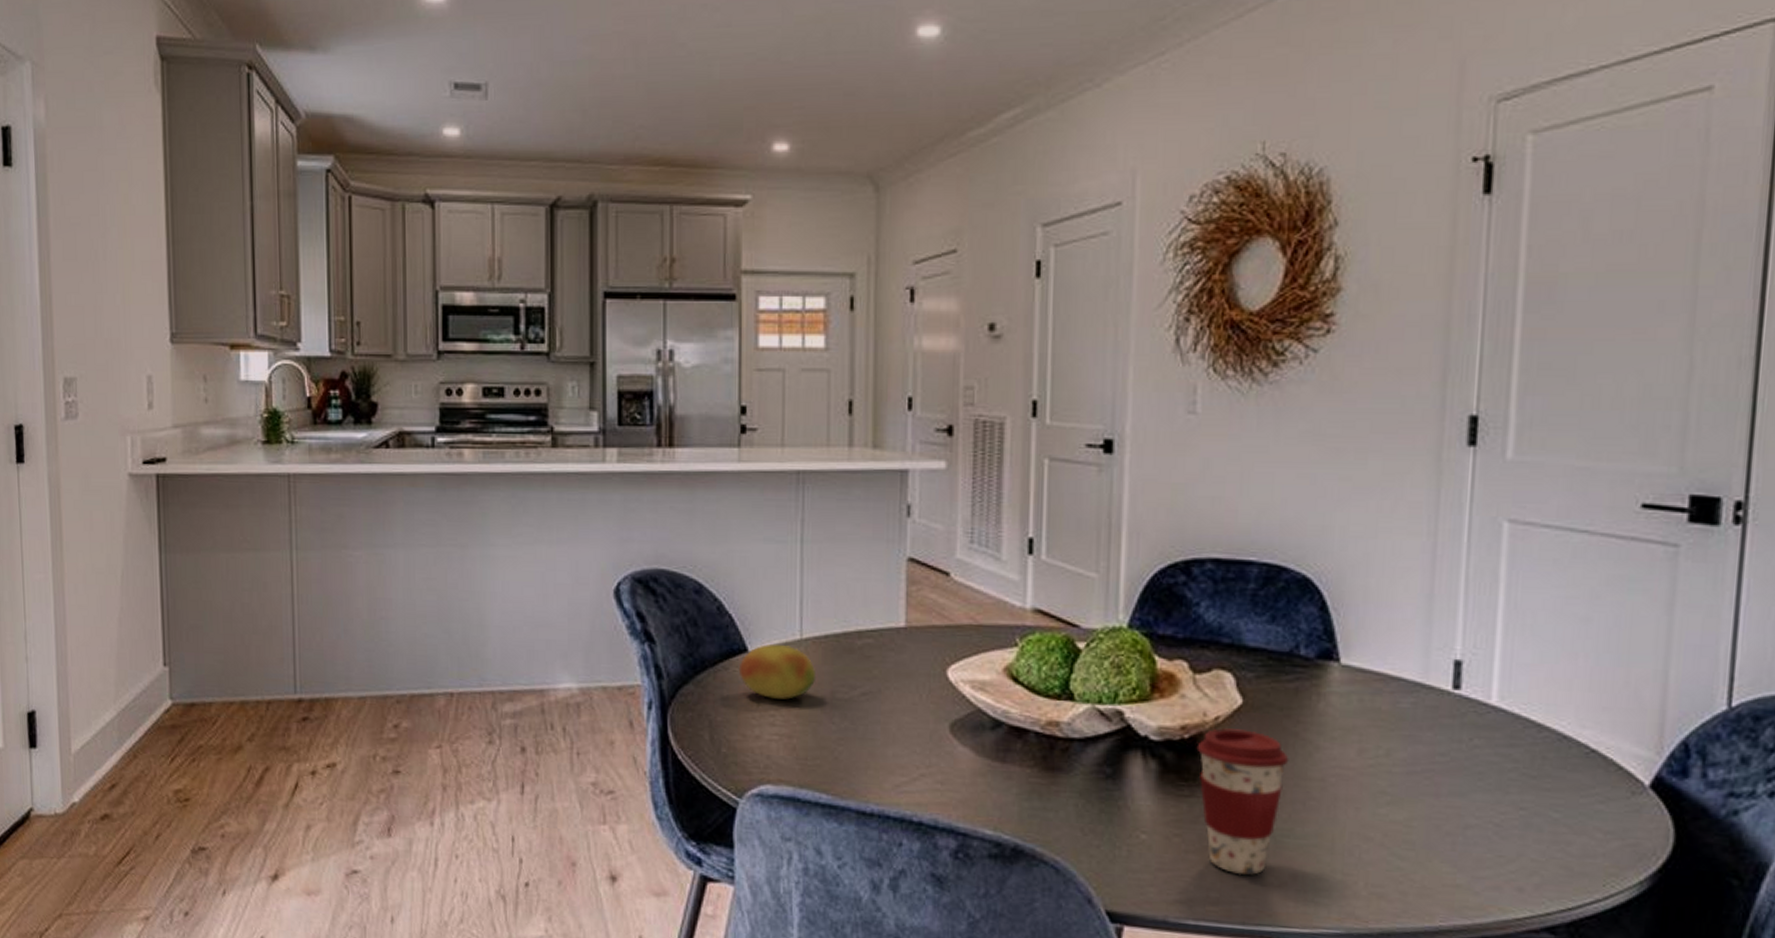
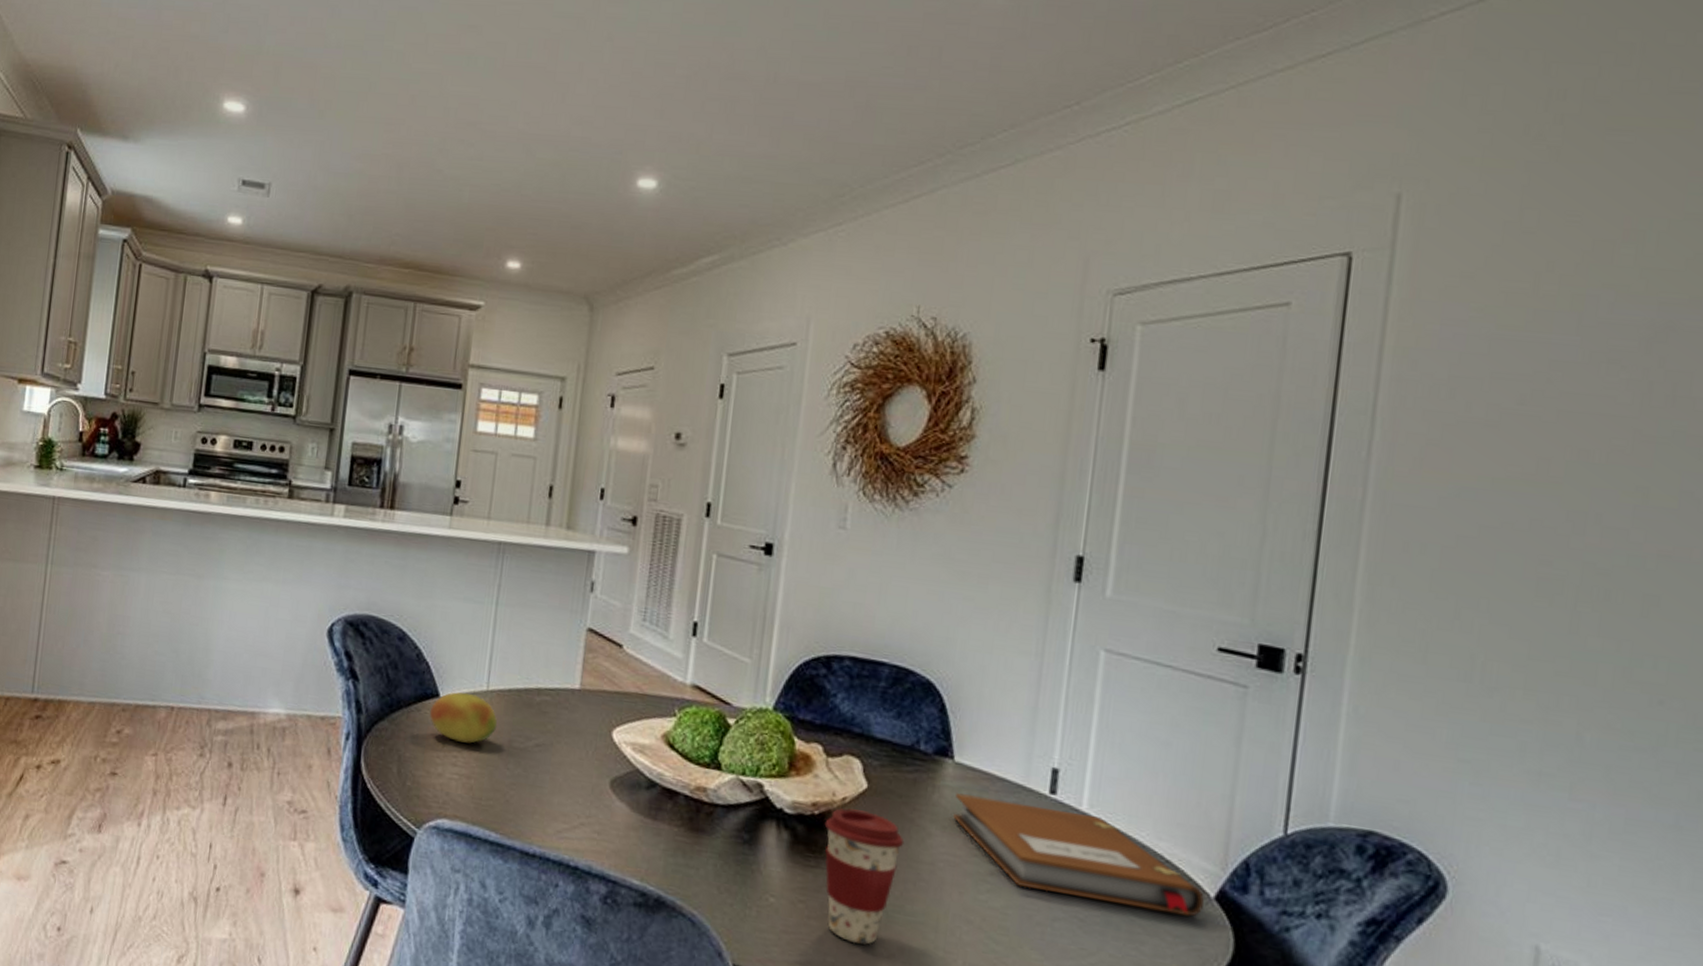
notebook: none [1343,699,1638,809] -> present [953,793,1204,917]

